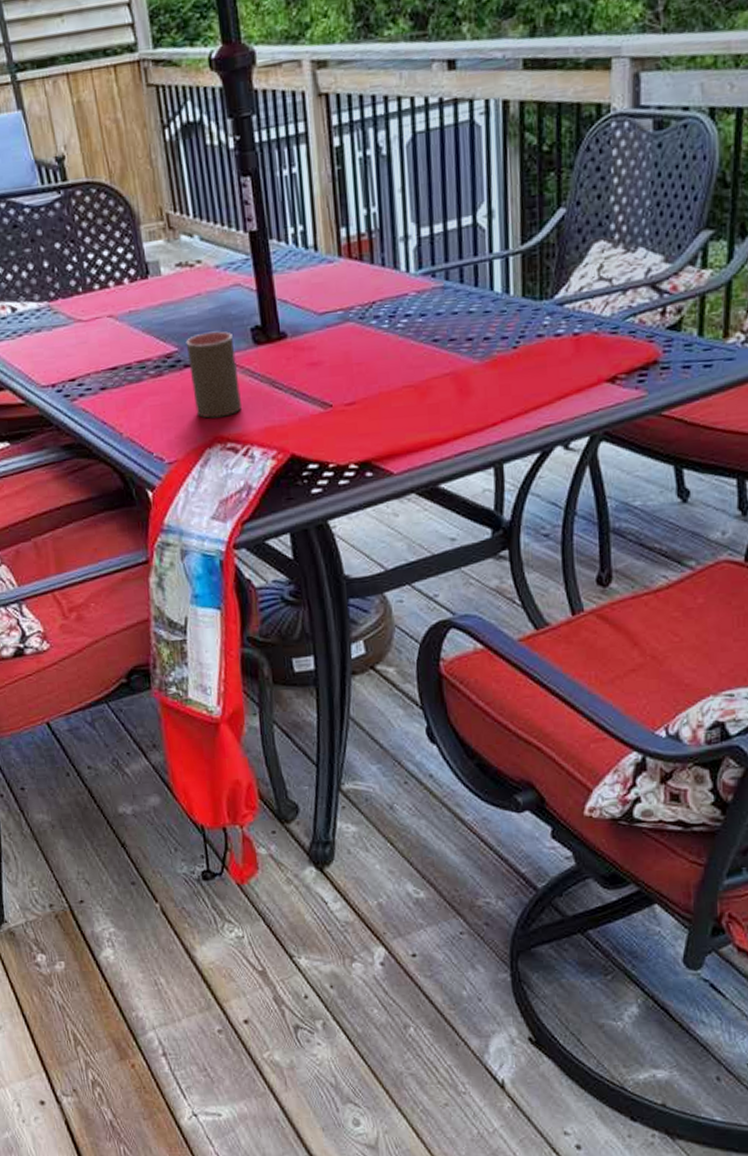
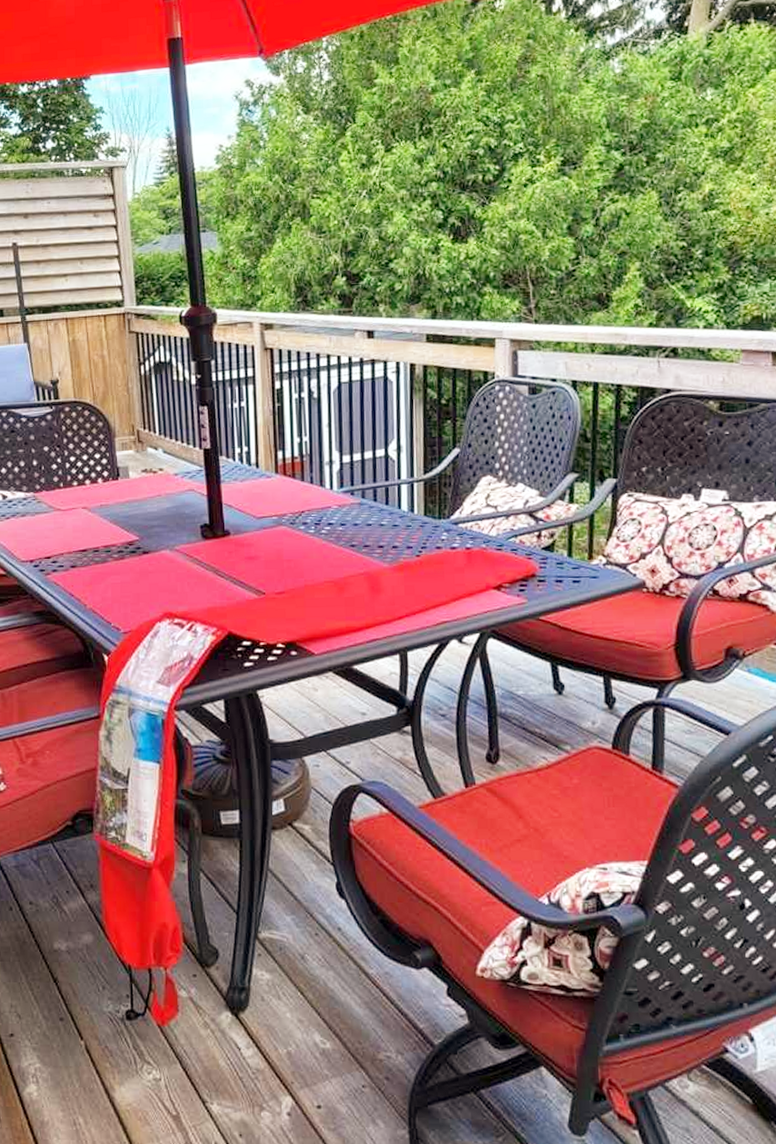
cup: present [186,331,241,419] -> none [145,526,189,597]

